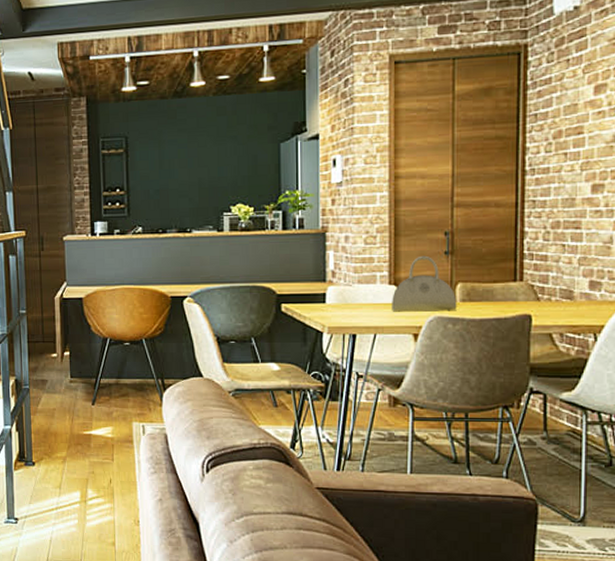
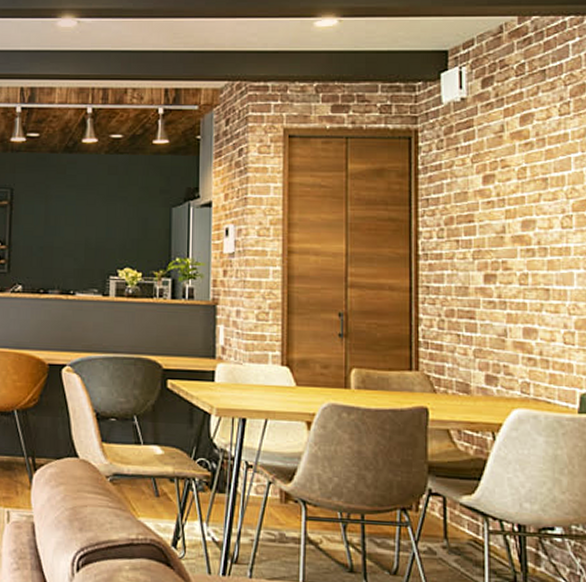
handbag: present [392,255,457,312] -> none [284,336,352,399]

